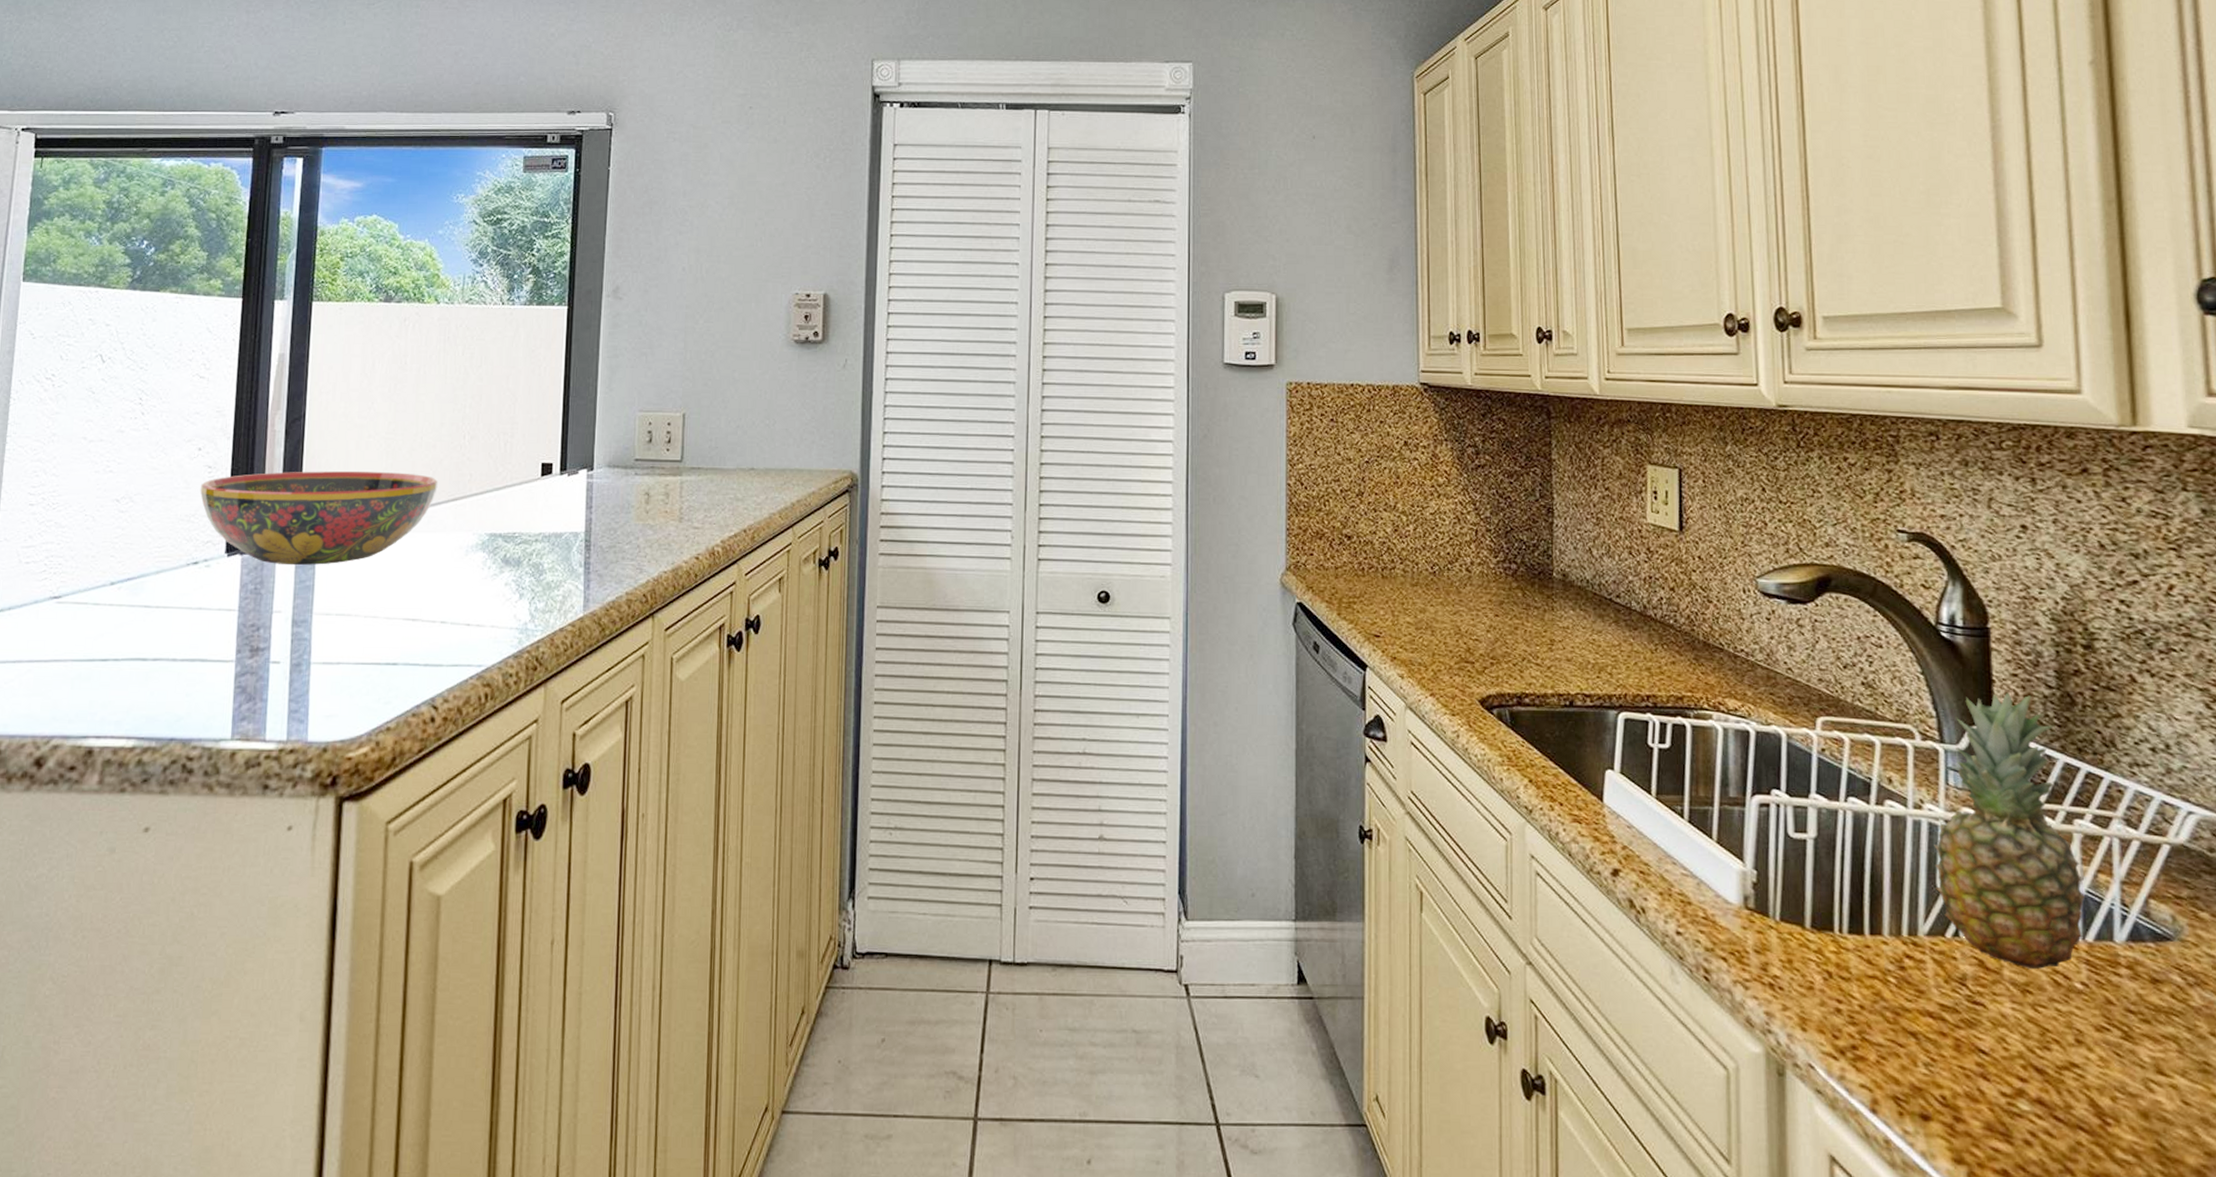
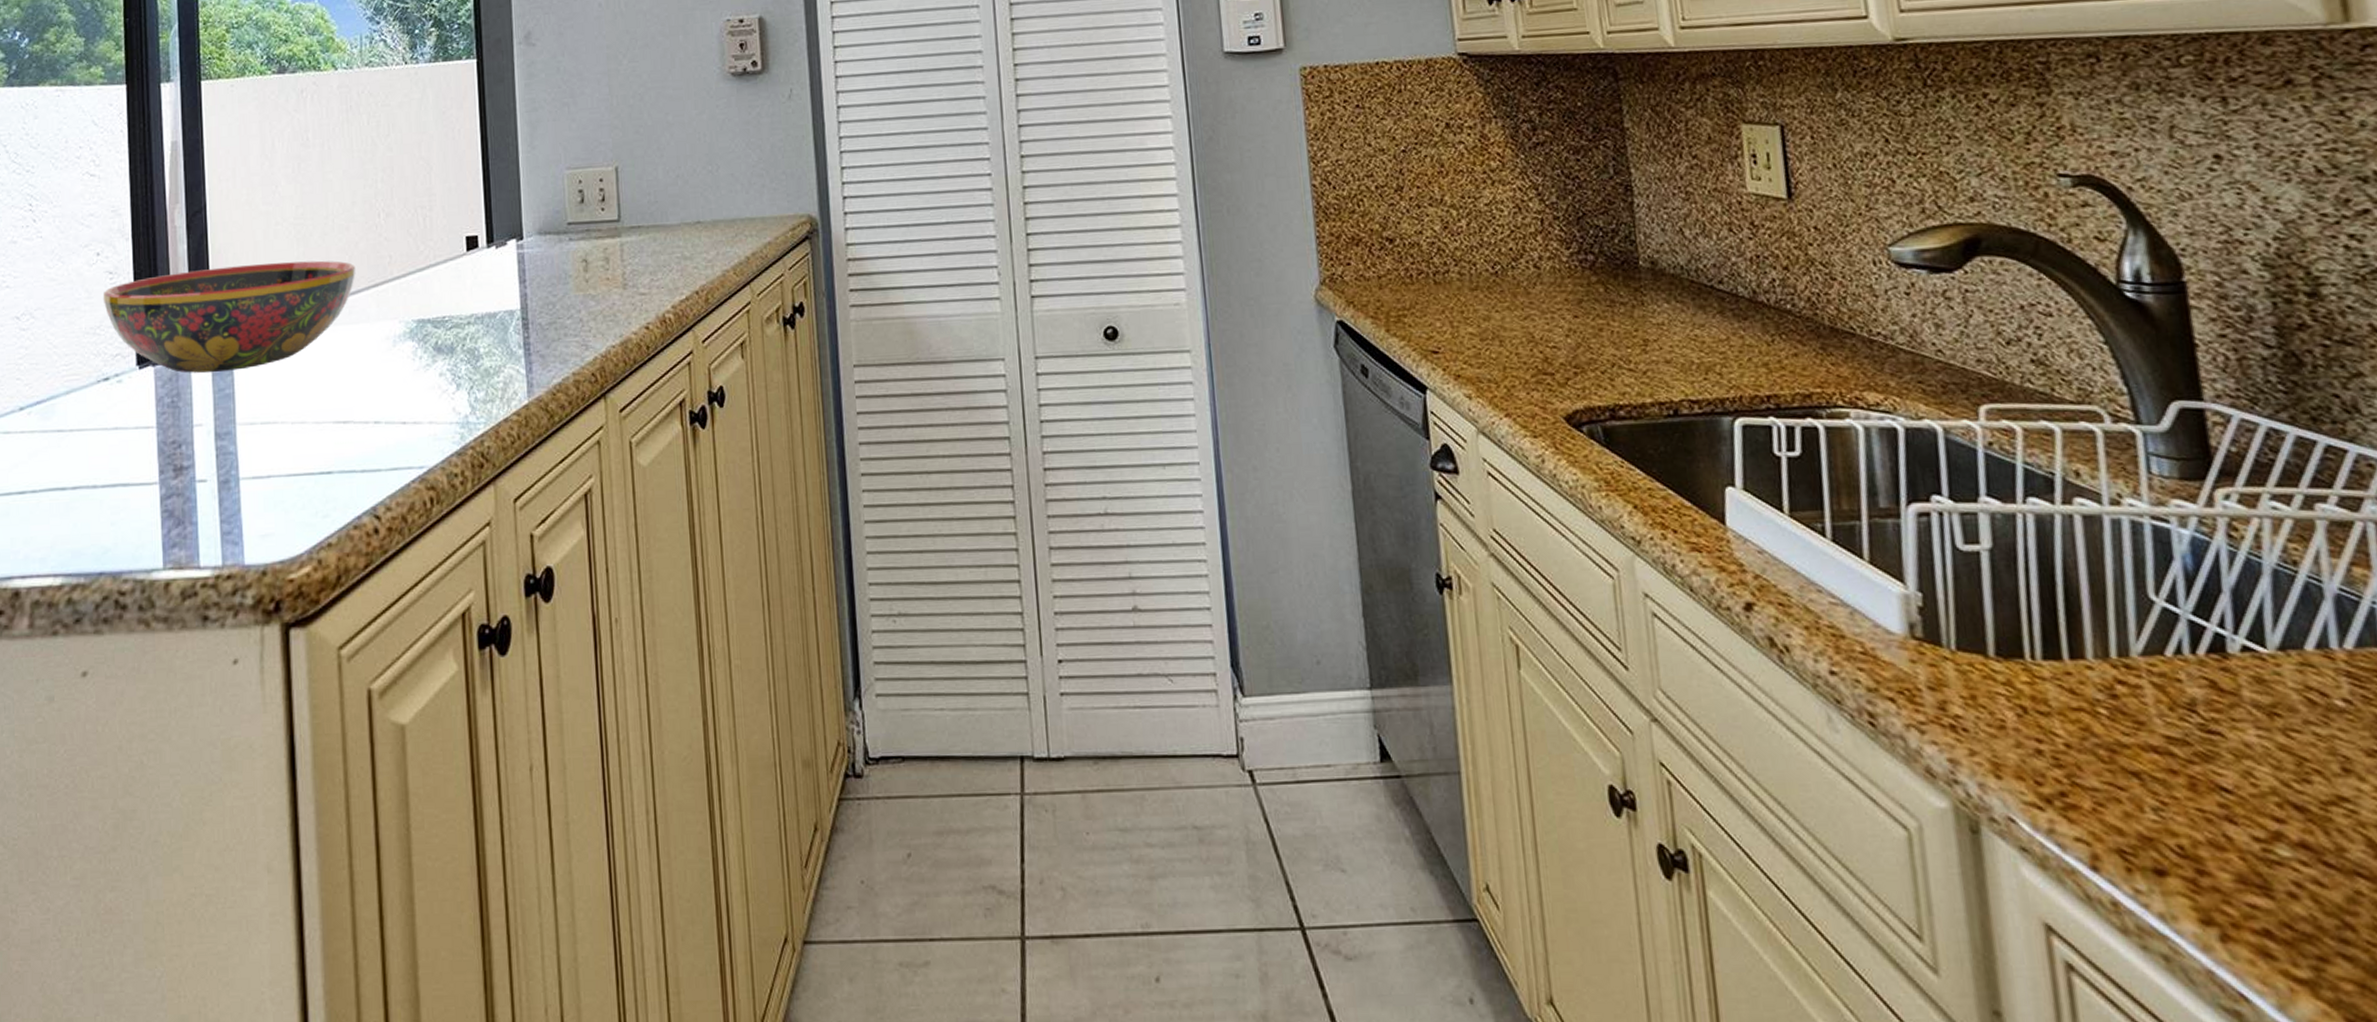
fruit: present [1934,692,2086,969] -> none [2140,357,2339,687]

